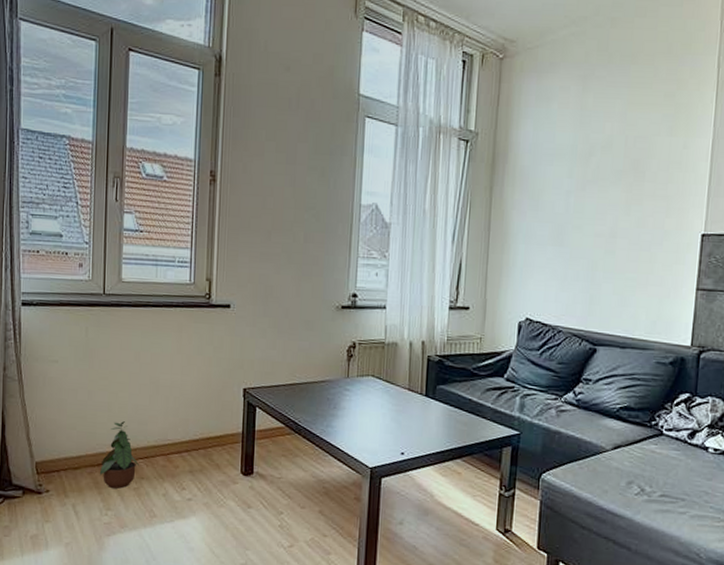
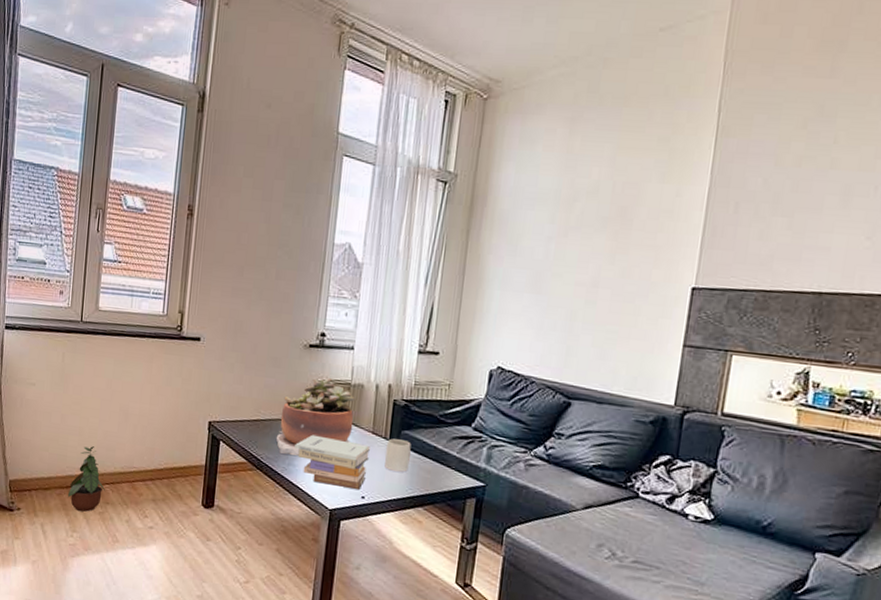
succulent plant: none [312,337,391,418] -> present [275,377,356,456]
books: none [332,395,407,446] -> present [295,434,370,489]
mug: none [421,394,447,427] -> present [384,438,411,473]

